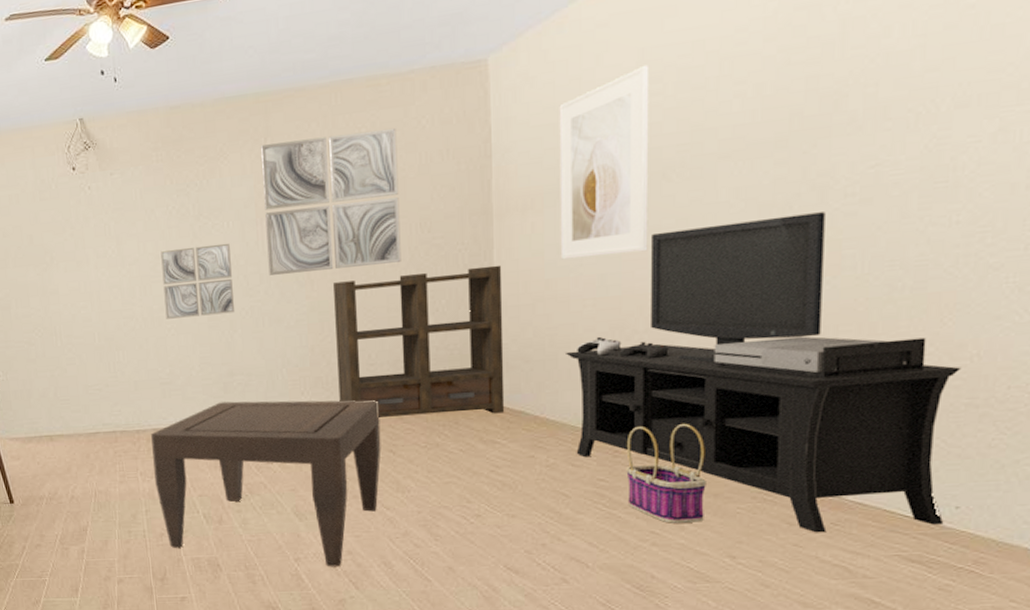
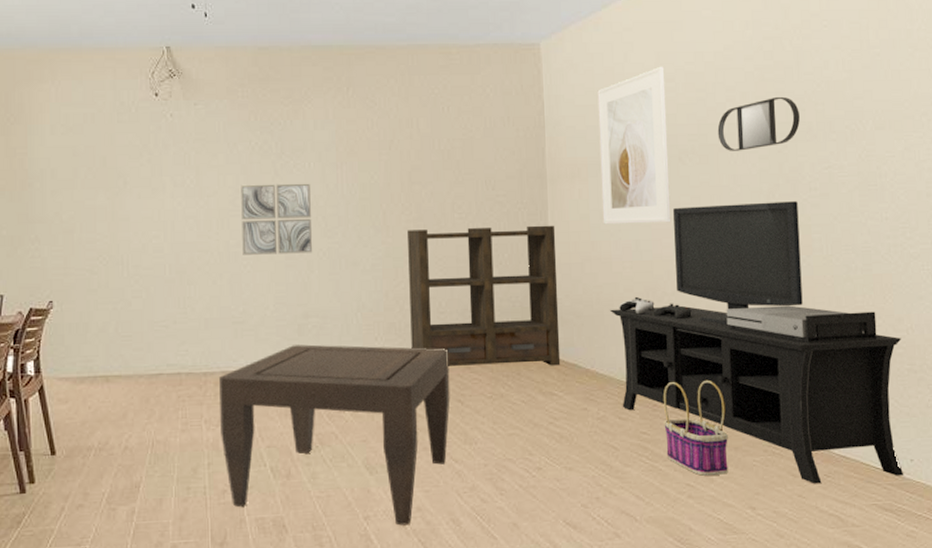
wall art: present [261,128,401,275] -> none [344,92,469,218]
home mirror: none [718,81,839,160] -> present [717,96,800,151]

